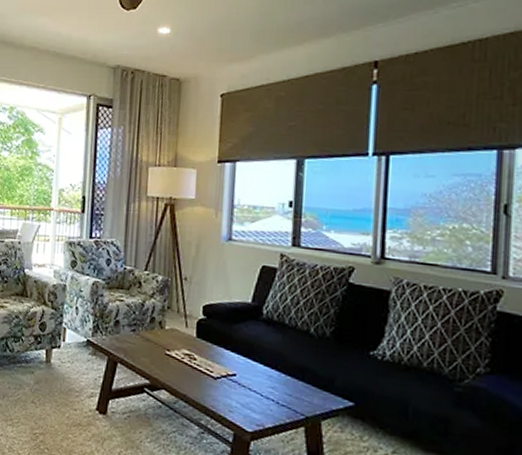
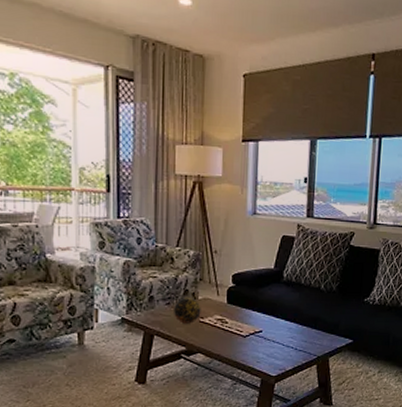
decorative orb: none [139,324,168,355] -> present [174,296,201,324]

